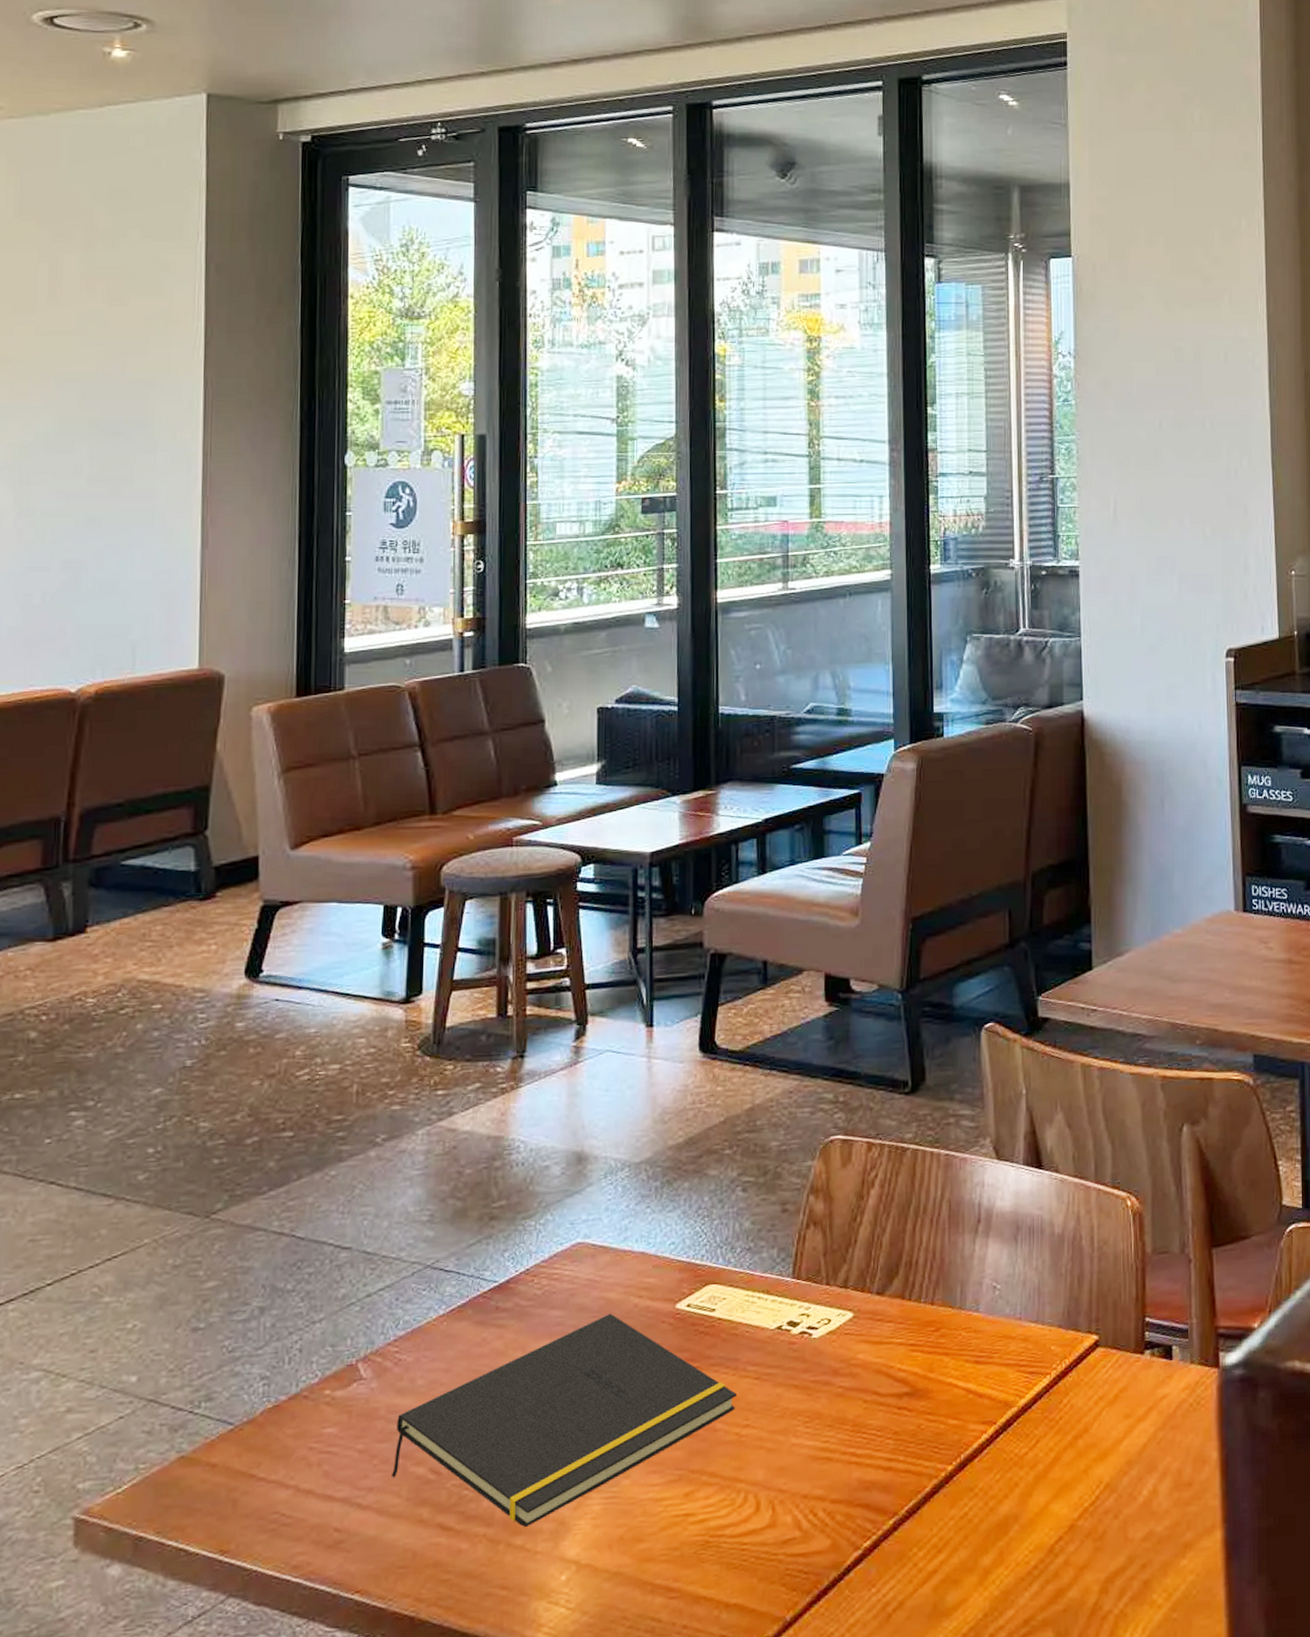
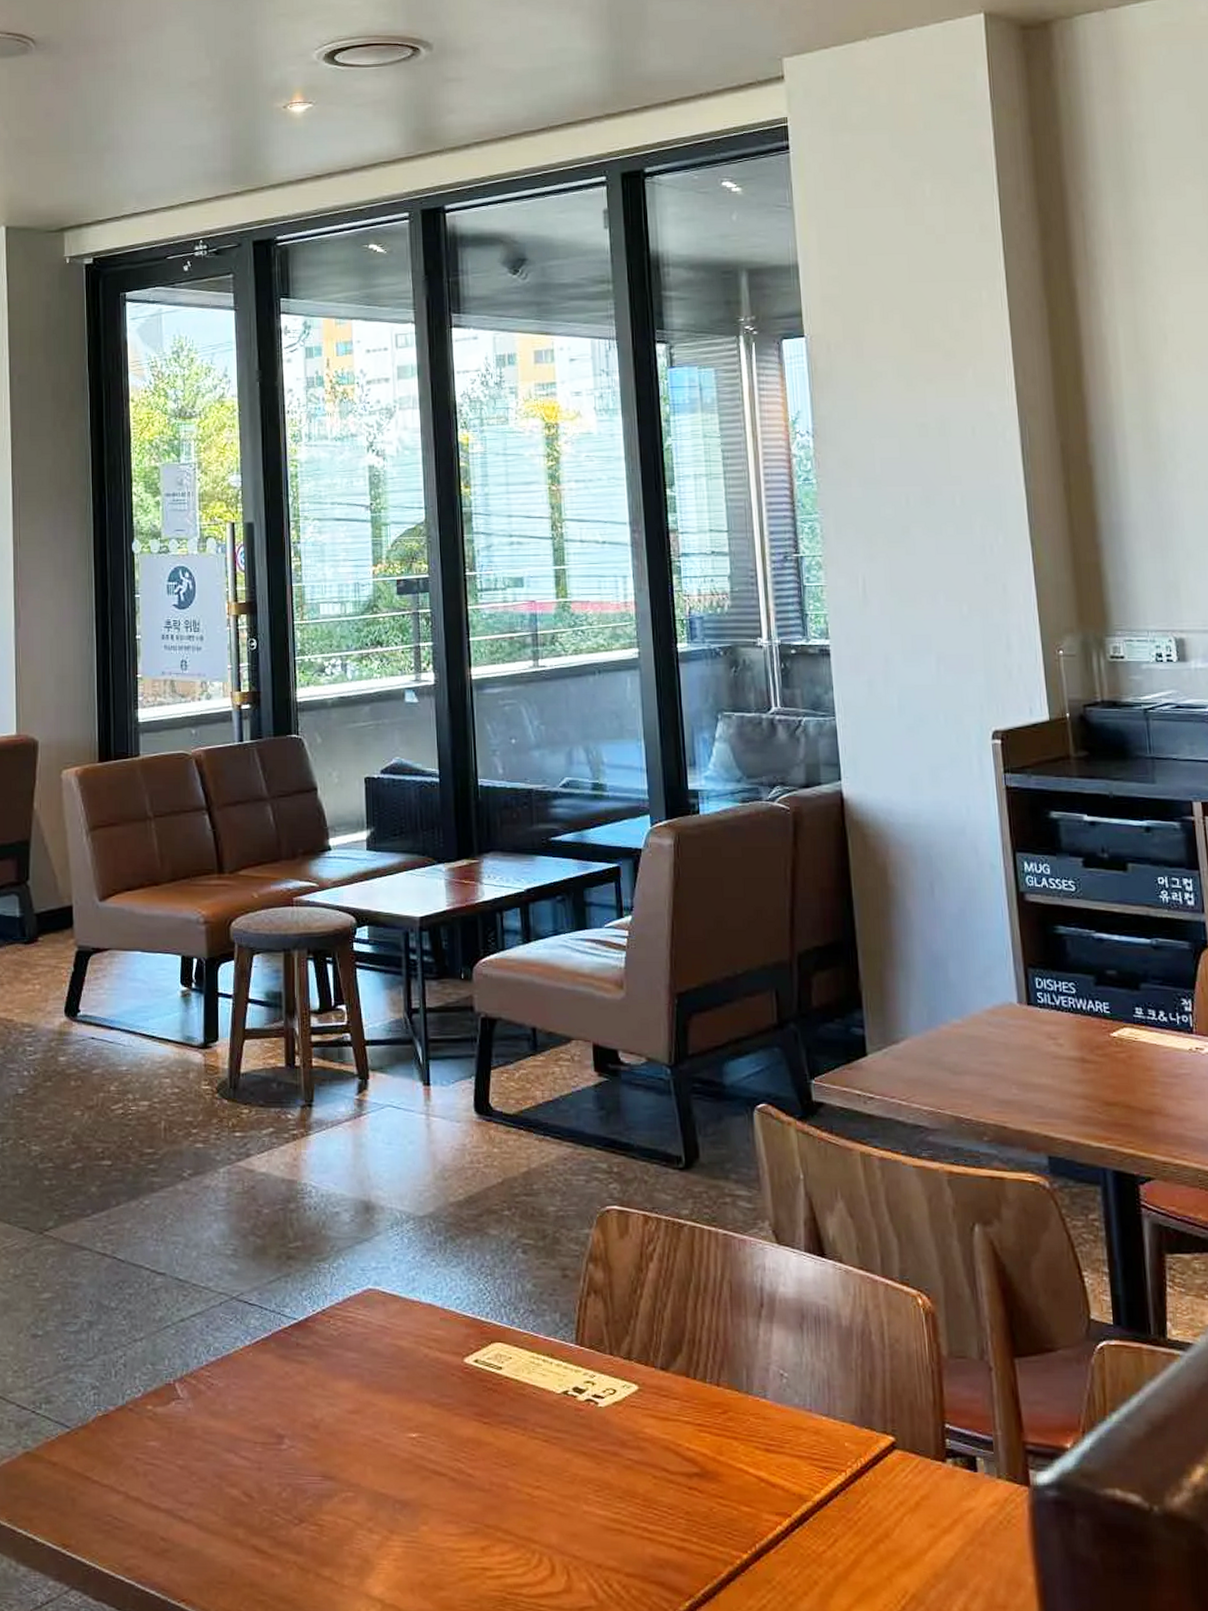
notepad: present [392,1313,736,1527] -> none [209,1360,527,1559]

